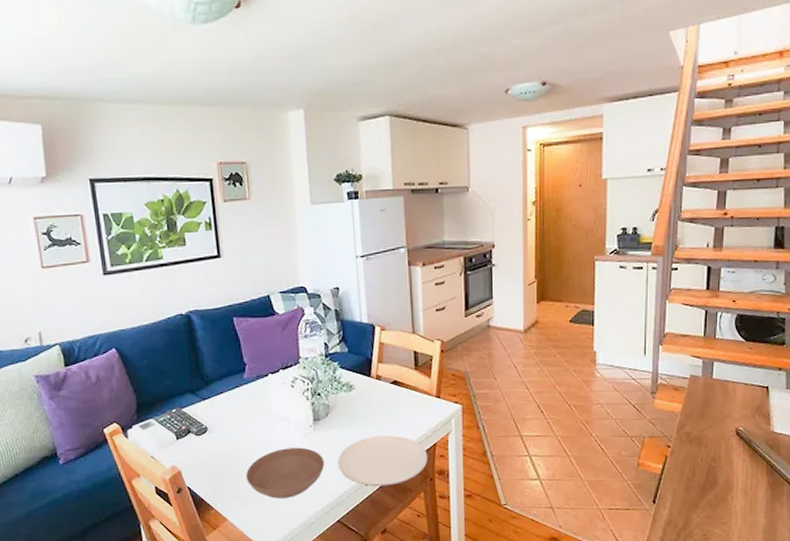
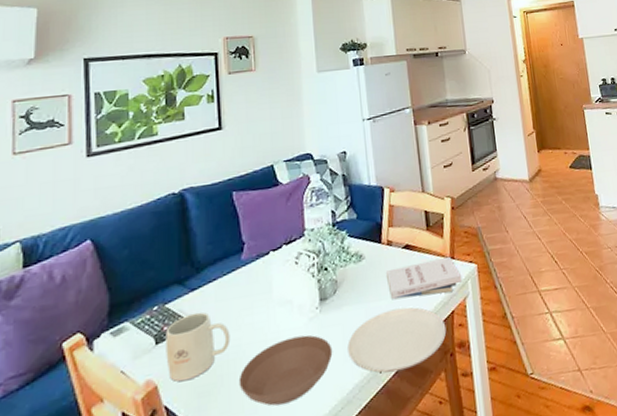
mug: none [184,418,238,471] -> present [165,312,231,382]
books: none [373,395,447,428] -> present [385,256,463,299]

